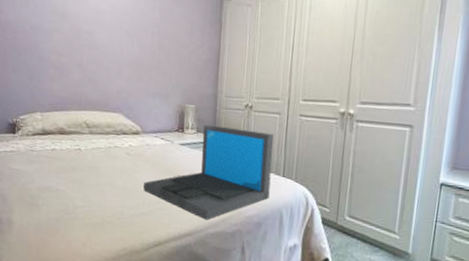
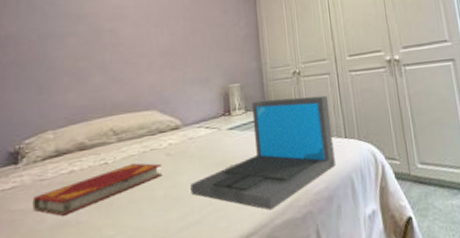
hardback book: none [25,154,123,182] -> present [32,163,163,216]

